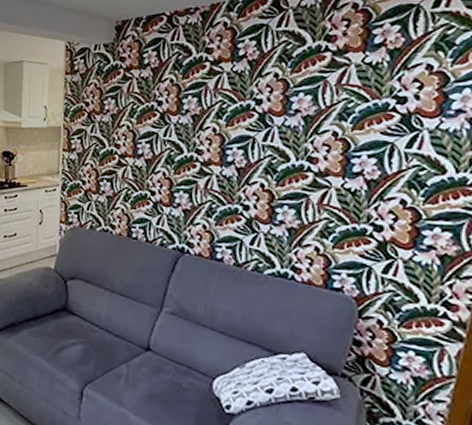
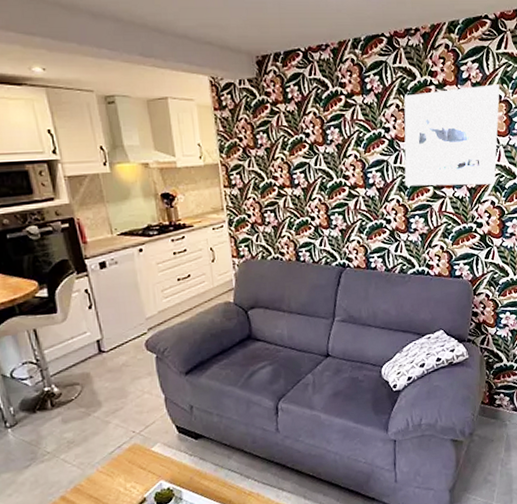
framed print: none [274,51,432,179] -> present [404,84,500,187]

